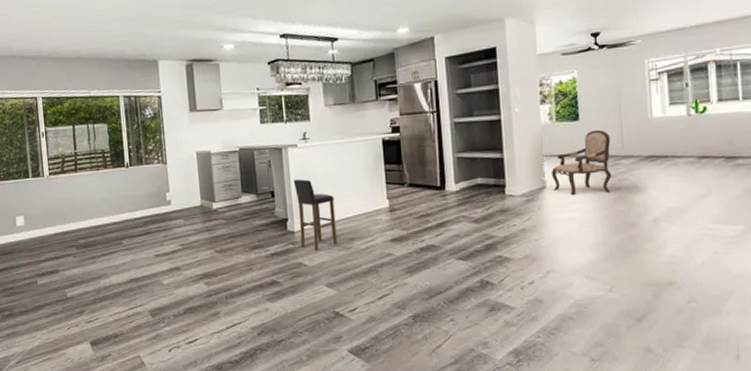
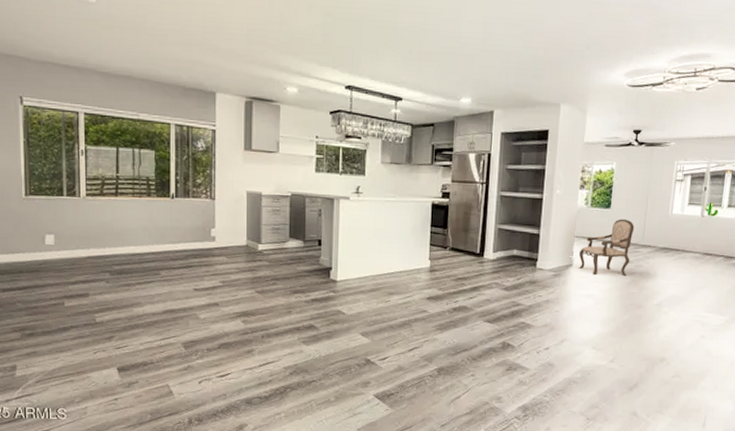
bar stool: present [293,179,338,251] -> none [341,231,379,301]

